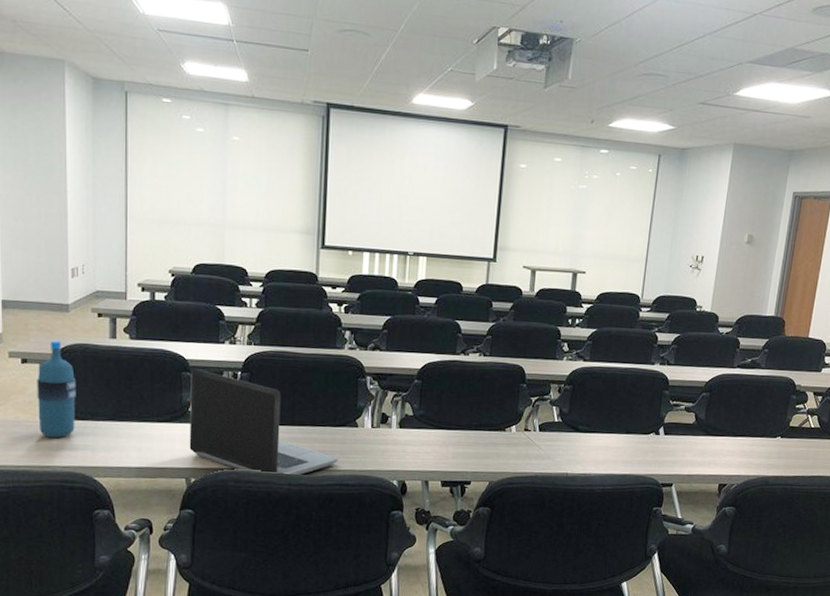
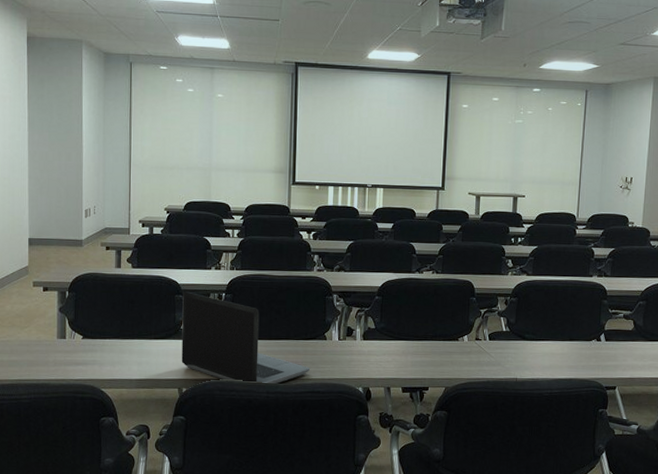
water bottle: present [37,340,76,439] -> none [55,271,88,355]

